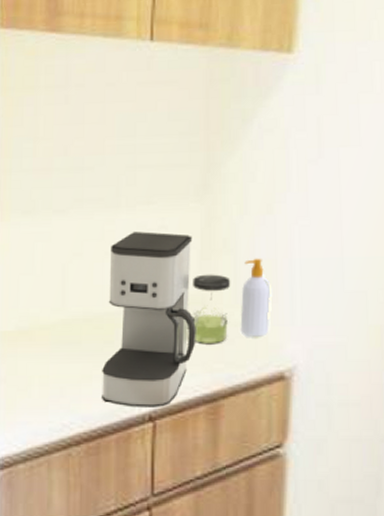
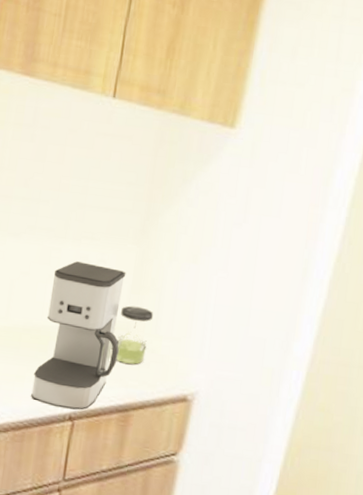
soap bottle: present [240,258,270,337] -> none [155,298,186,364]

